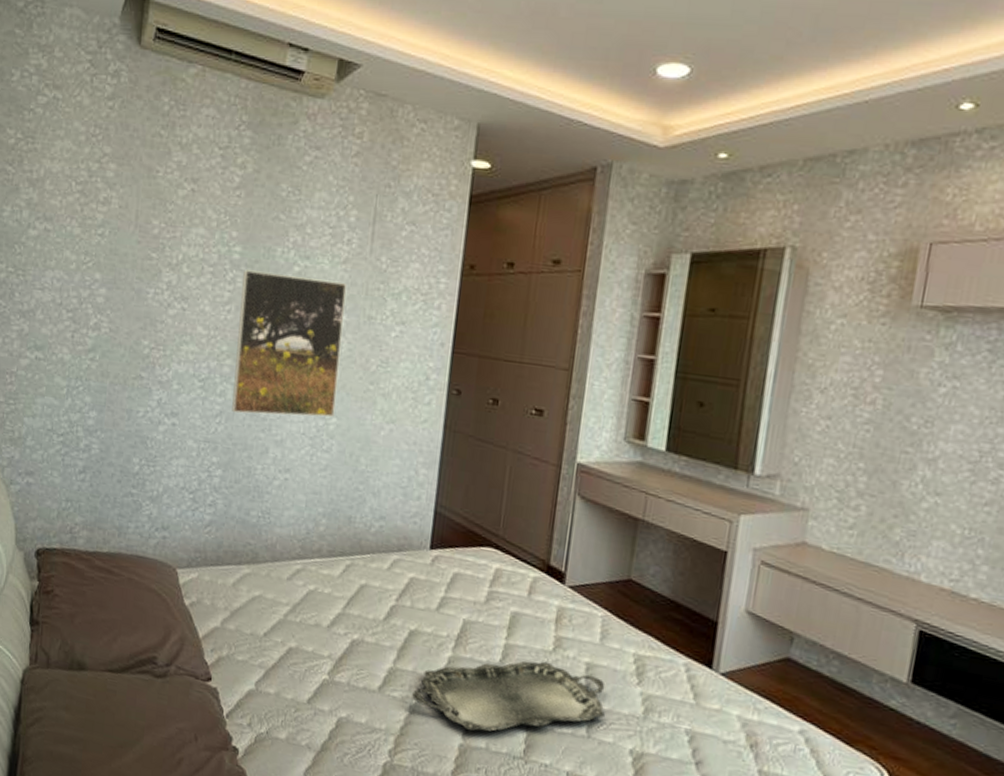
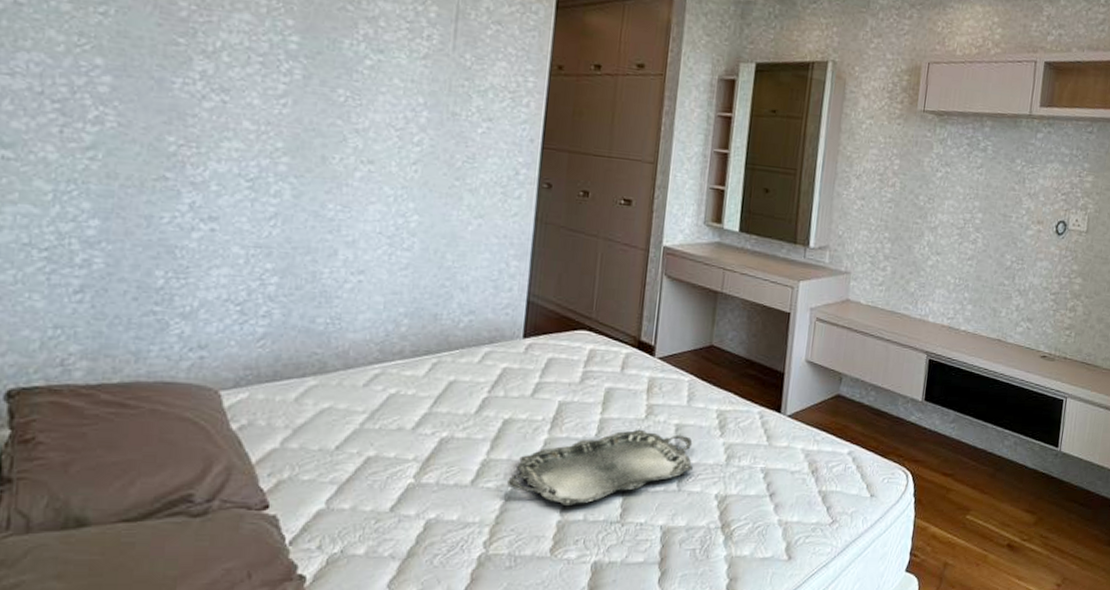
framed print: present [232,269,348,417] -> none [290,61,428,215]

